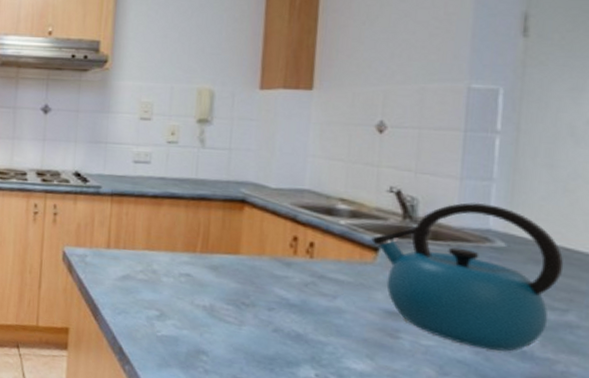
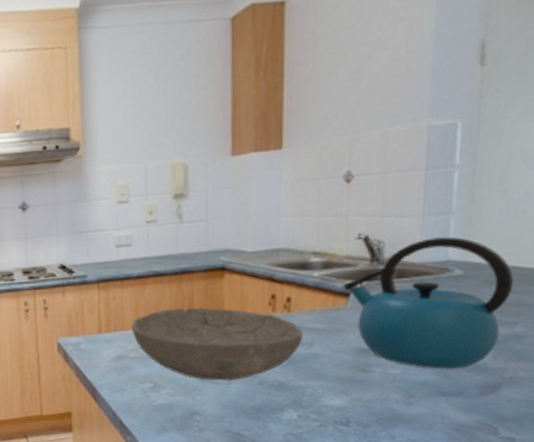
bowl: none [141,234,326,323] -> present [131,307,303,381]

